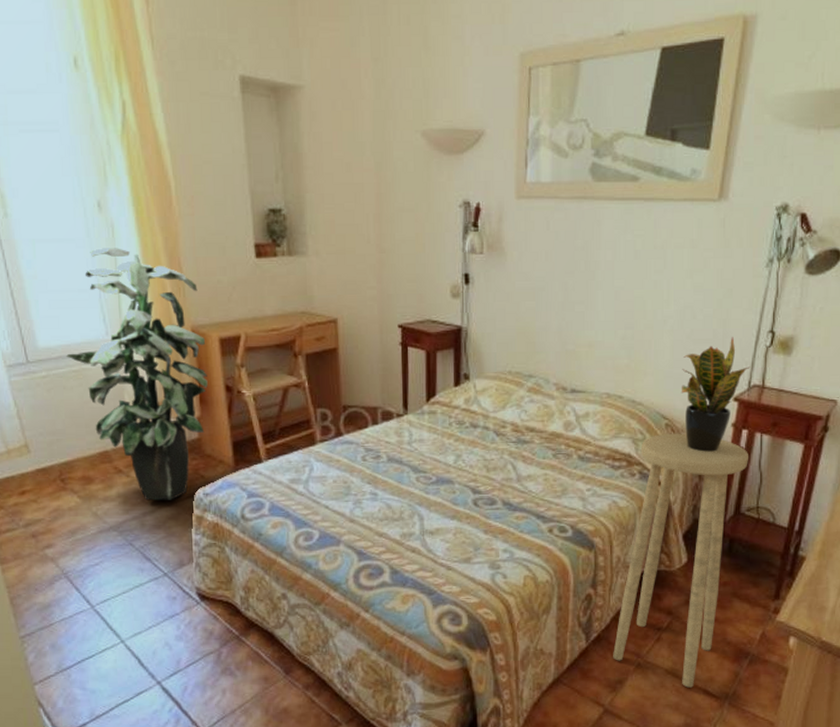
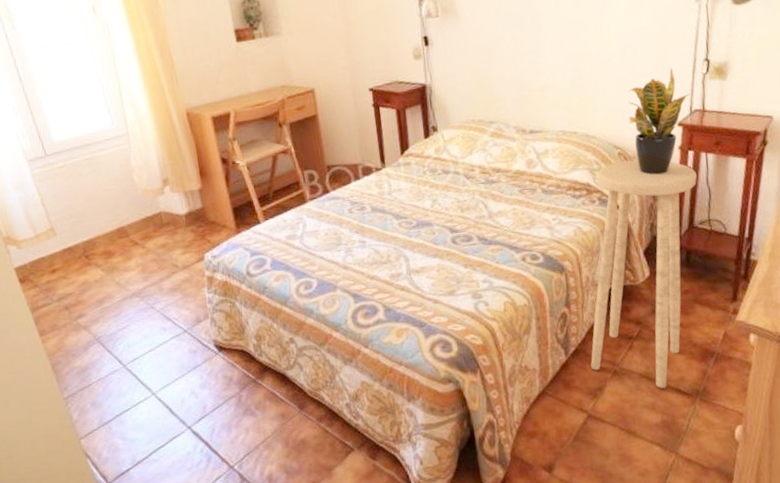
indoor plant: present [66,248,208,501] -> none [79,46,207,267]

